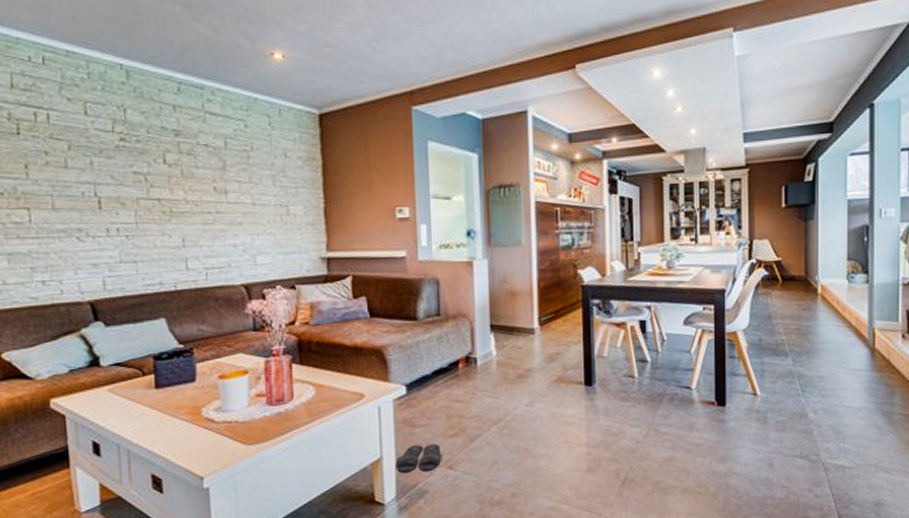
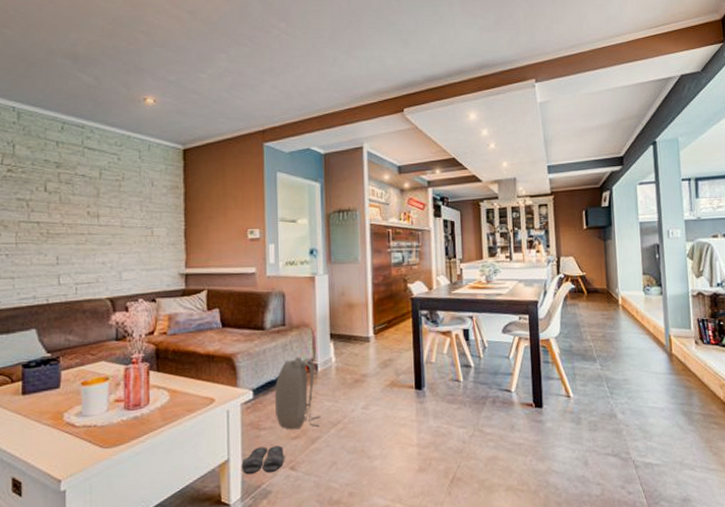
backpack: none [430,349,480,427] -> present [275,356,320,429]

